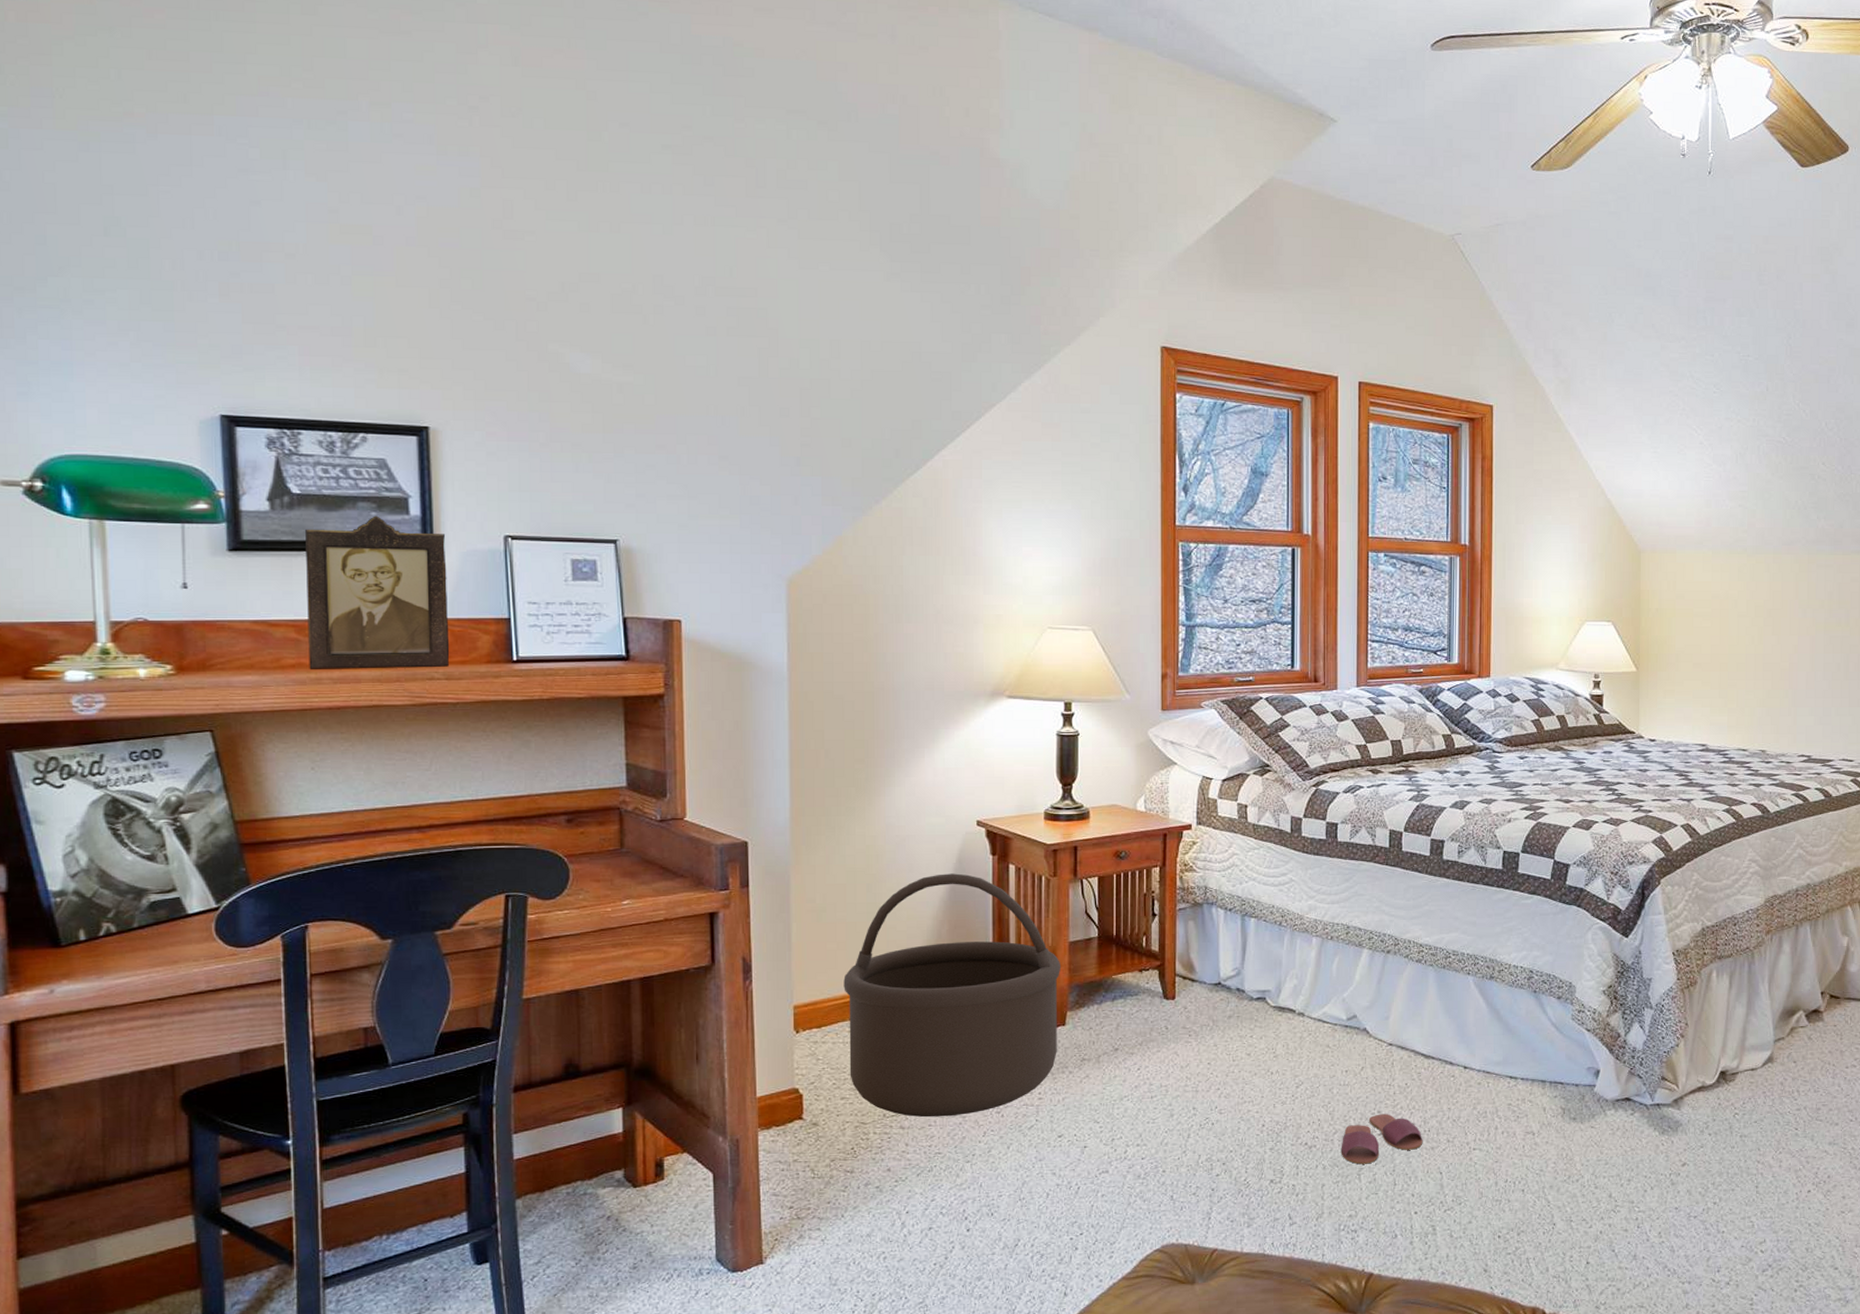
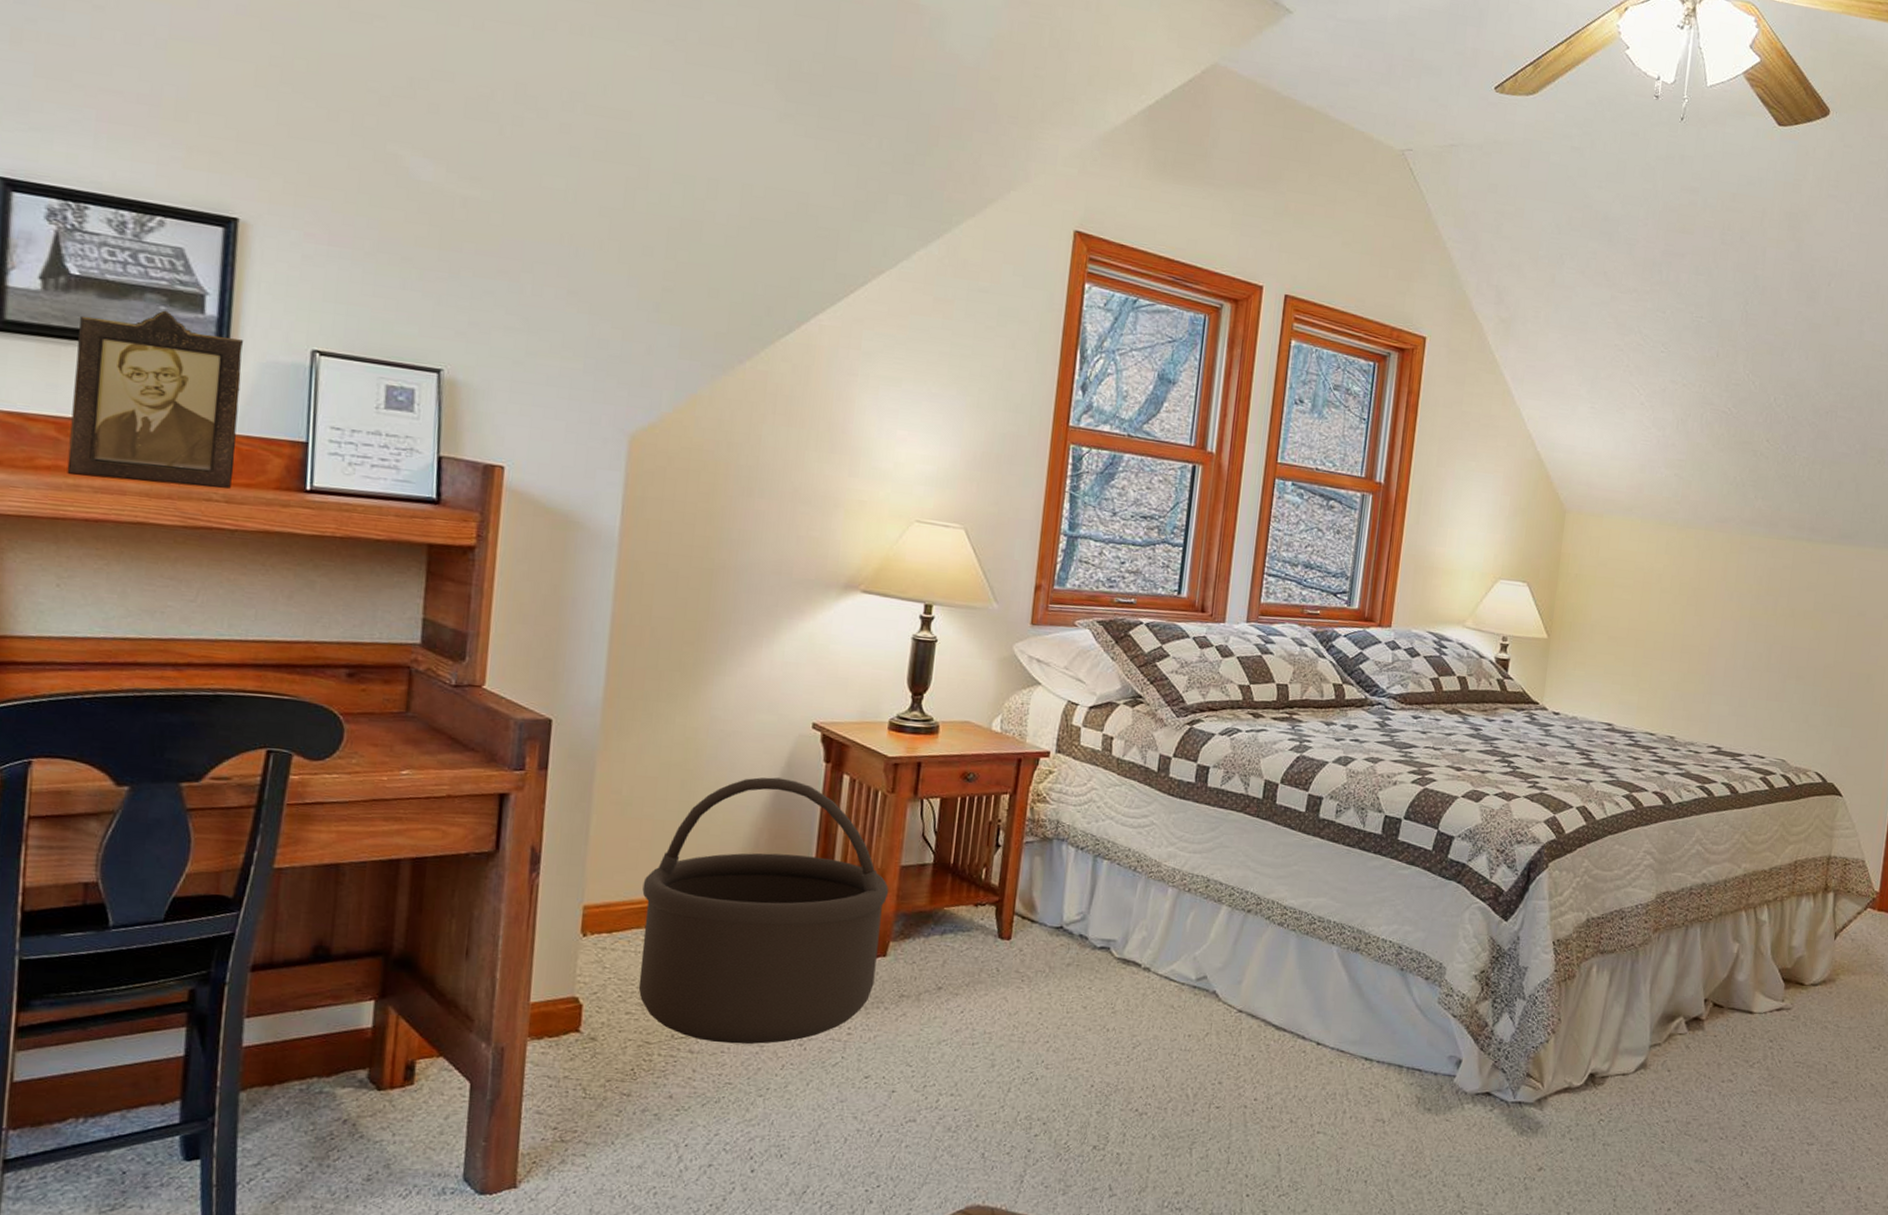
slippers: present [1341,1114,1423,1165] -> none [1173,1085,1264,1138]

